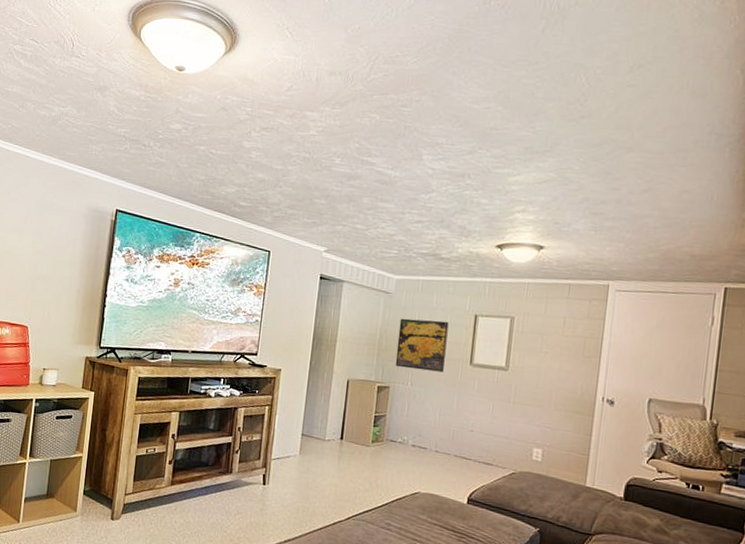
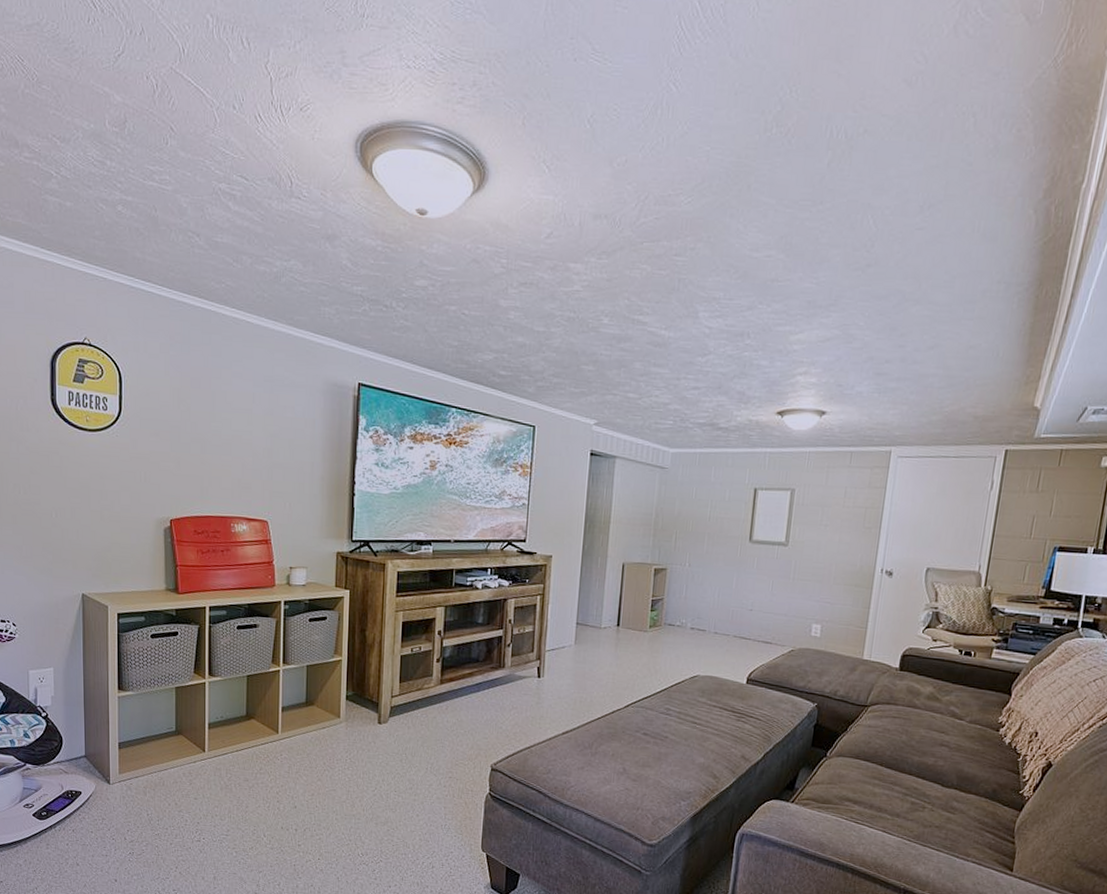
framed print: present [395,318,449,373] -> none [672,495,728,551]

